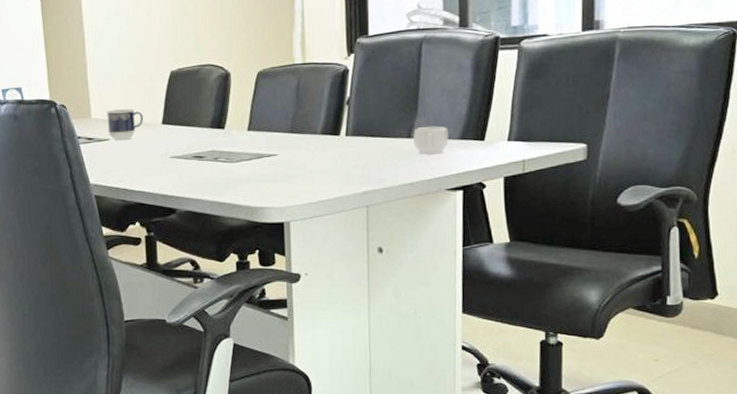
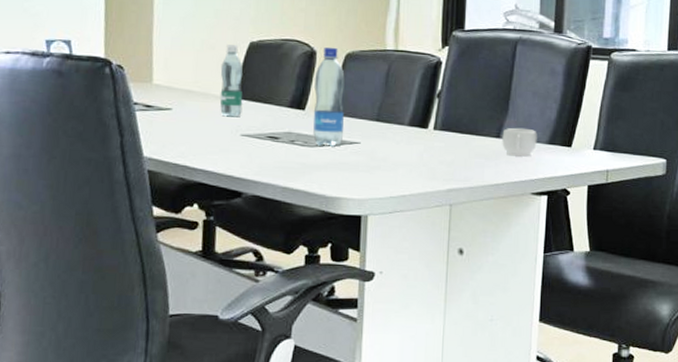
cup: present [106,109,143,141] -> none [170,76,214,112]
bottle: none [147,76,170,142] -> present [220,45,243,117]
bottle: none [231,67,262,161] -> present [313,47,345,147]

